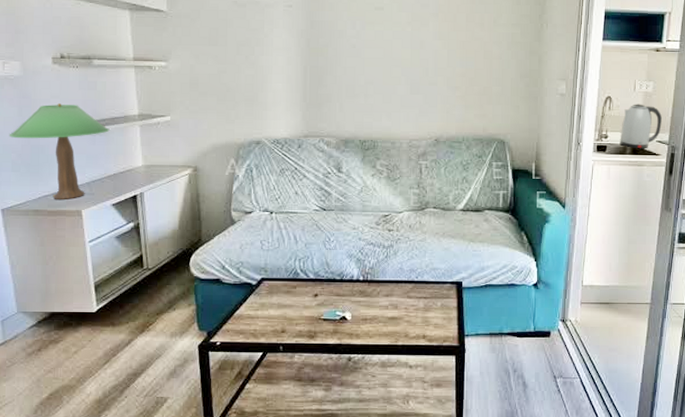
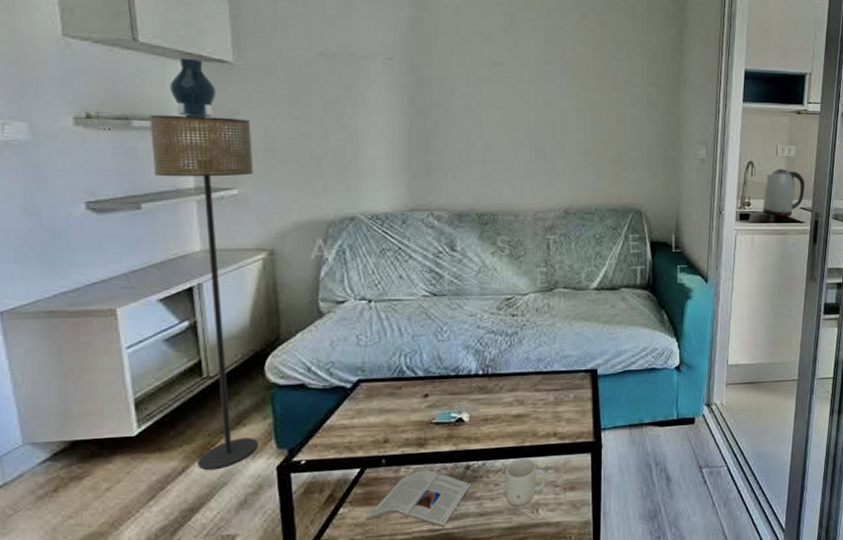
table lamp: present [9,103,110,200] -> none [10,175,156,298]
floor lamp: none [106,55,184,344] -> present [149,114,258,471]
vase: none [120,8,155,58] -> present [169,58,217,118]
magazine: none [268,359,353,409] -> present [367,470,472,528]
mug: none [380,355,416,397] -> present [505,458,547,507]

